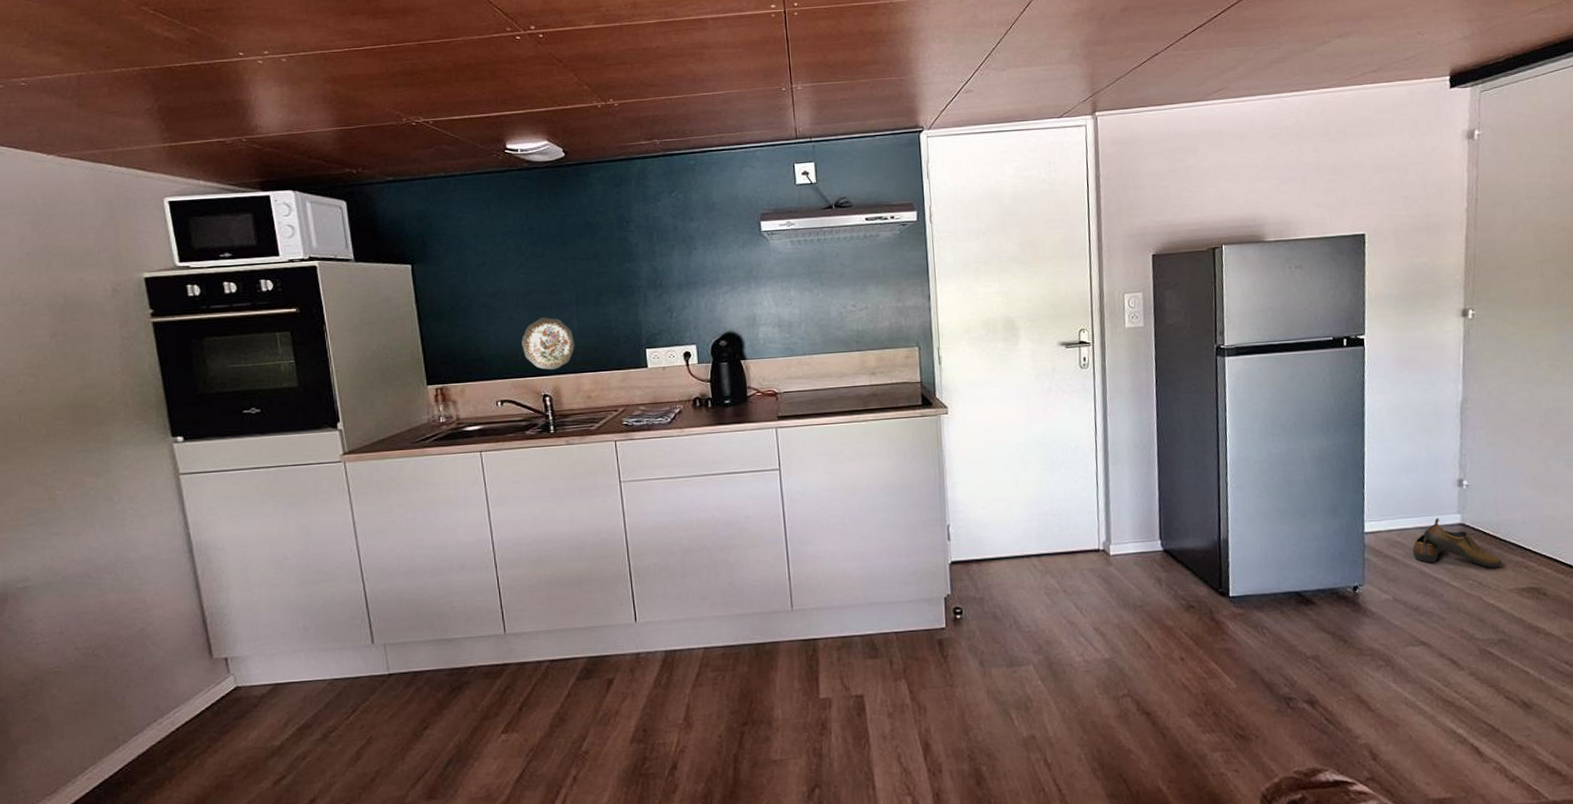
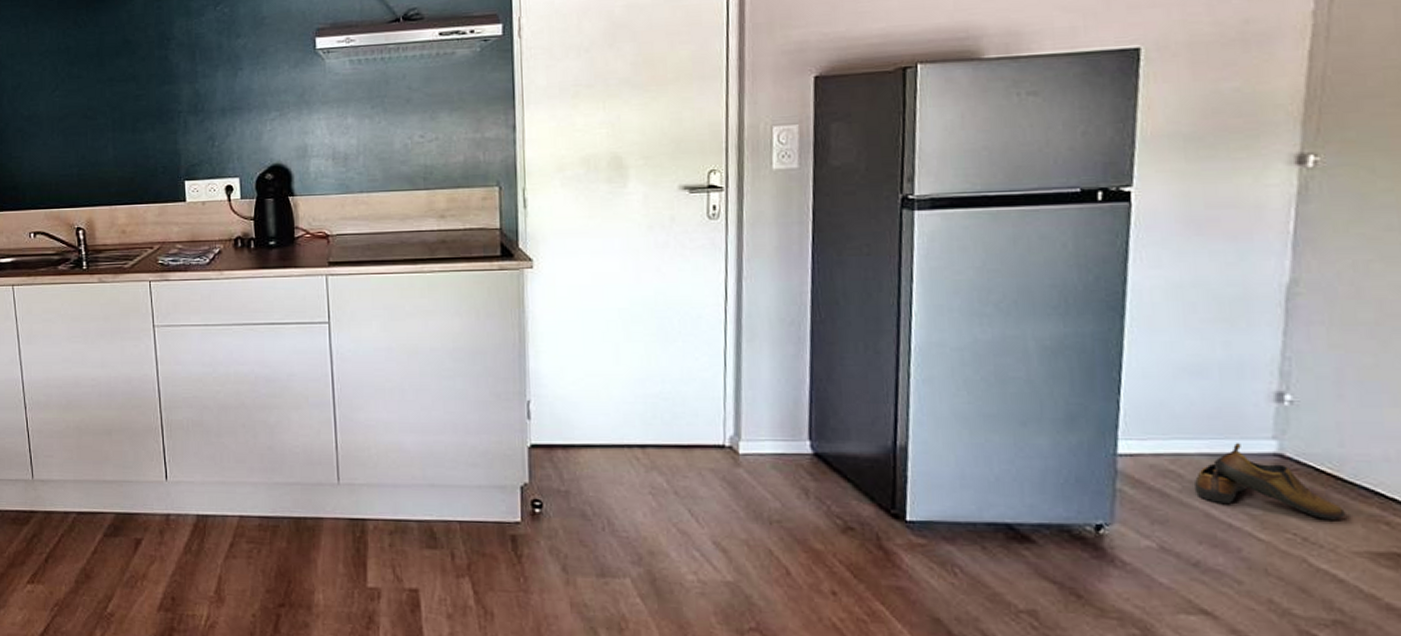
decorative plate: present [521,317,575,370] -> none [56,144,110,201]

